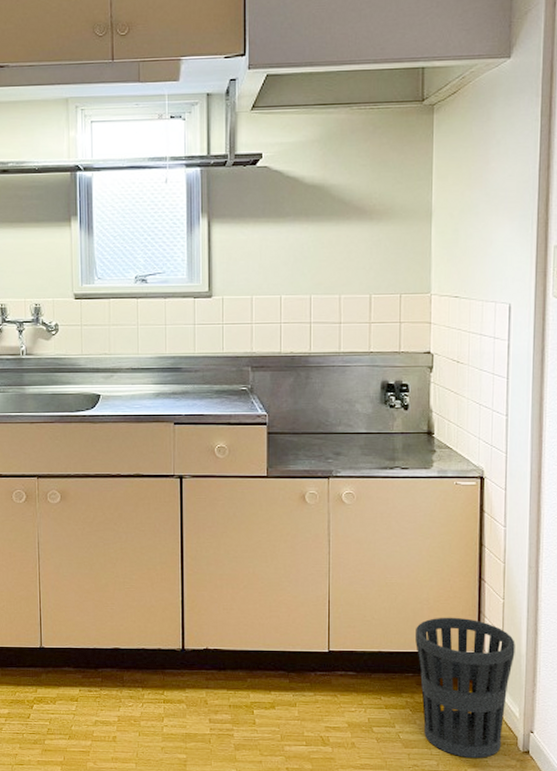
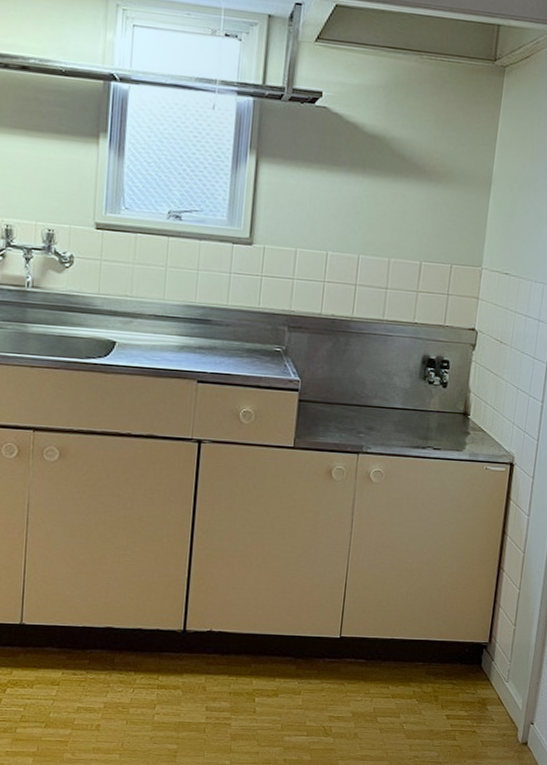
wastebasket: present [415,617,515,758] -> none [428,605,526,749]

